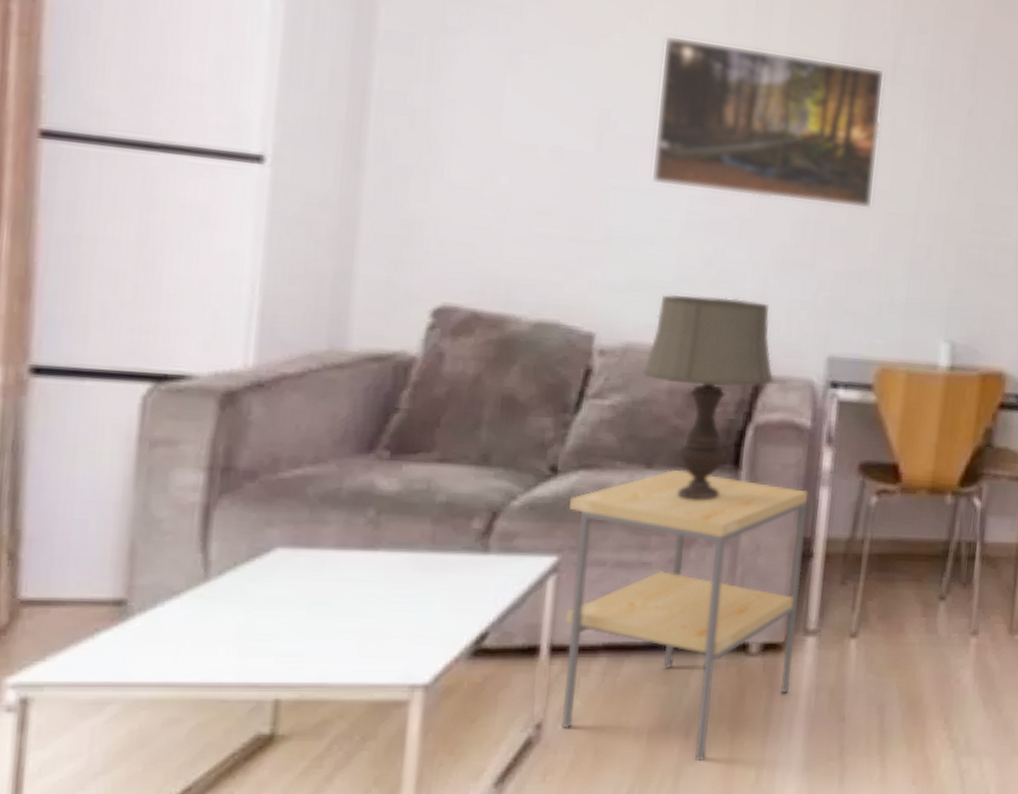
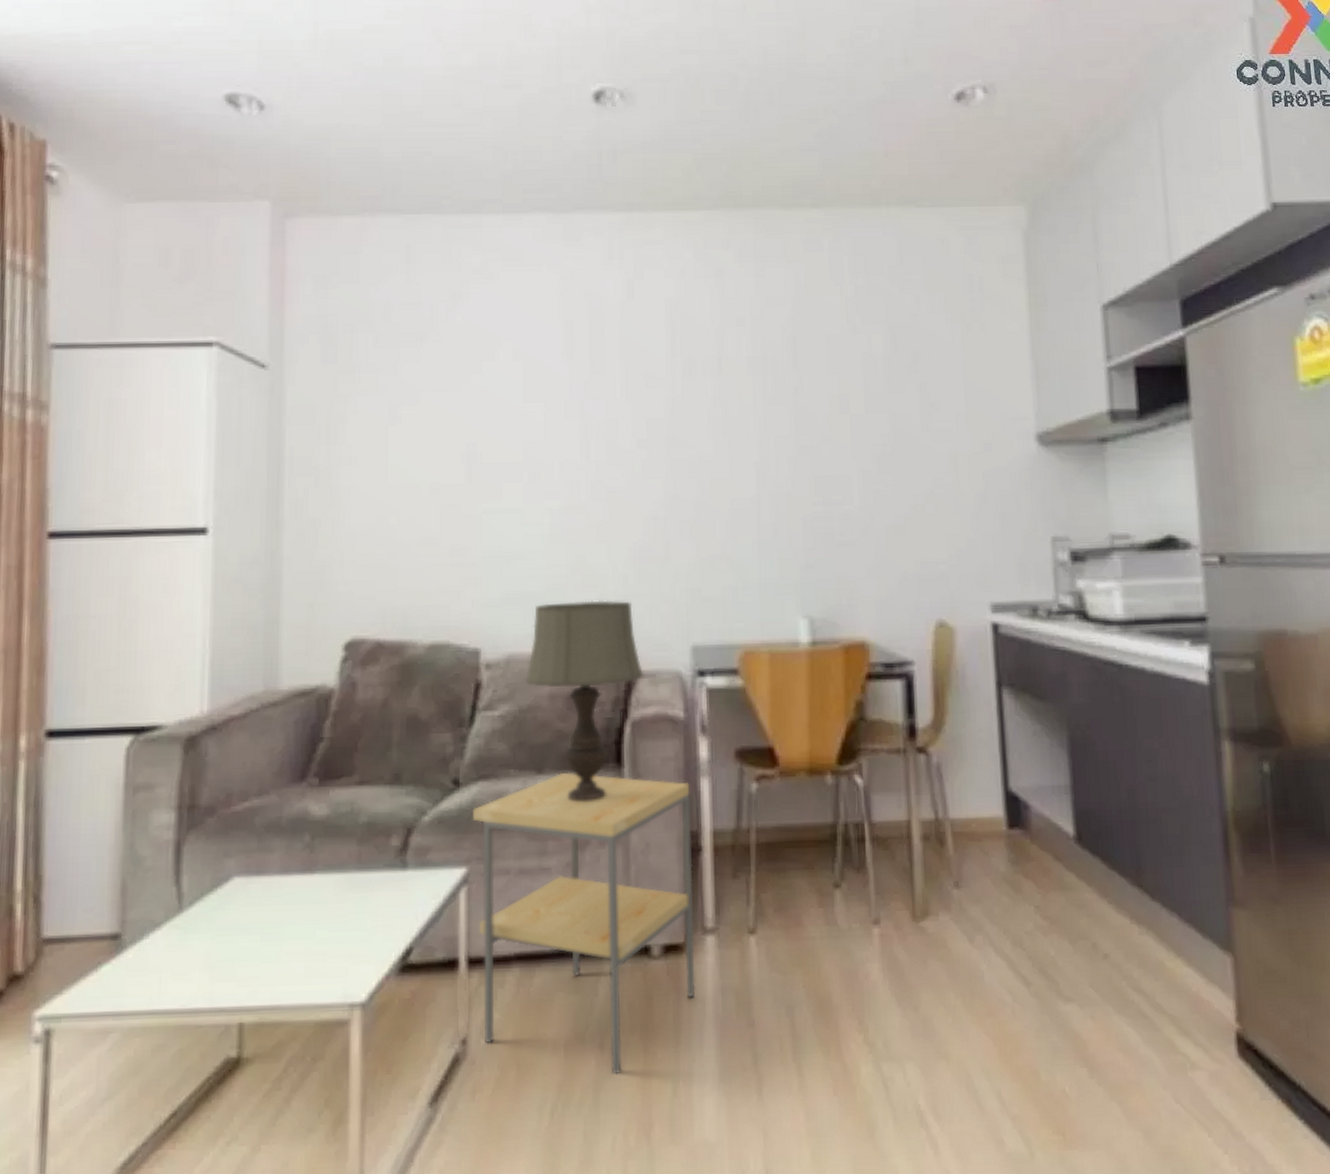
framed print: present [650,34,885,210] -> none [514,365,716,504]

